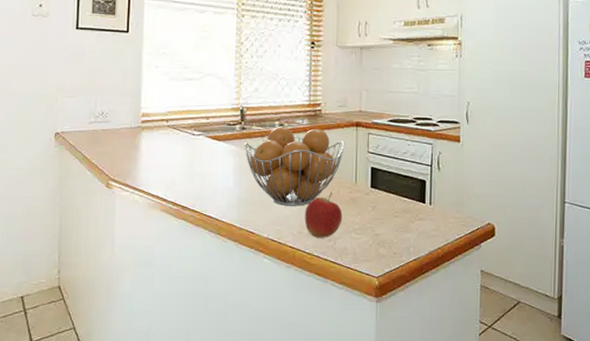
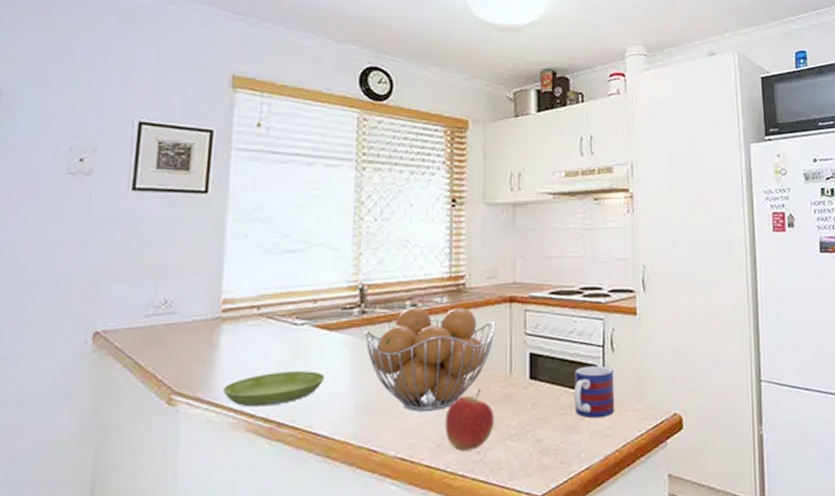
saucer: none [144,169,215,194] -> present [223,371,324,407]
mug: none [406,180,439,222] -> present [574,365,615,419]

